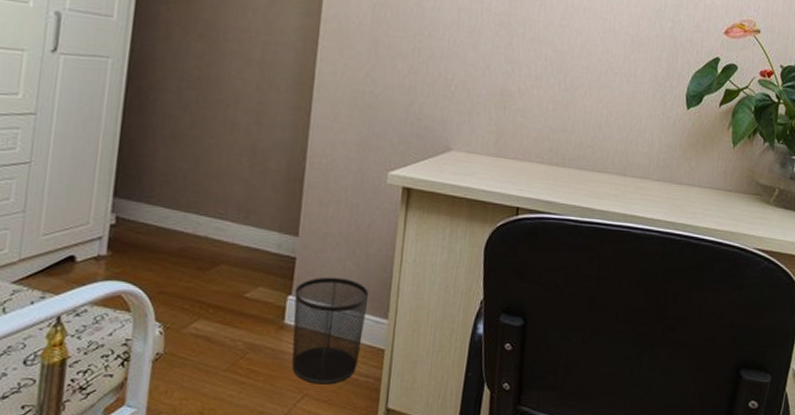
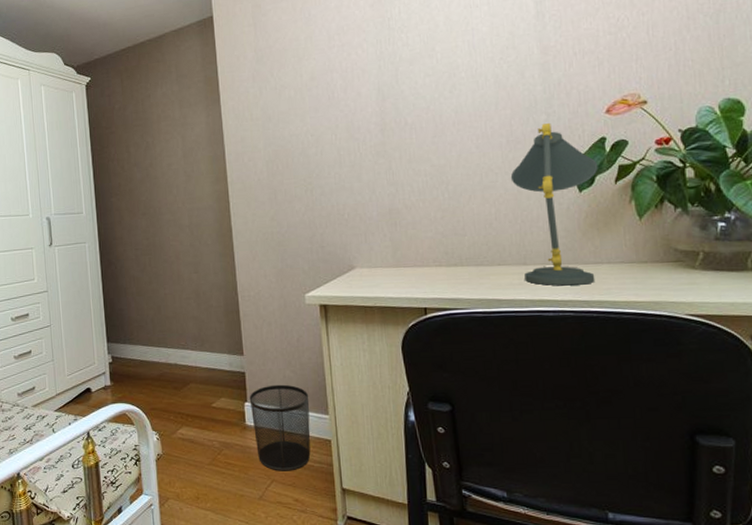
desk lamp: none [621,30,708,206] -> present [510,122,598,286]

